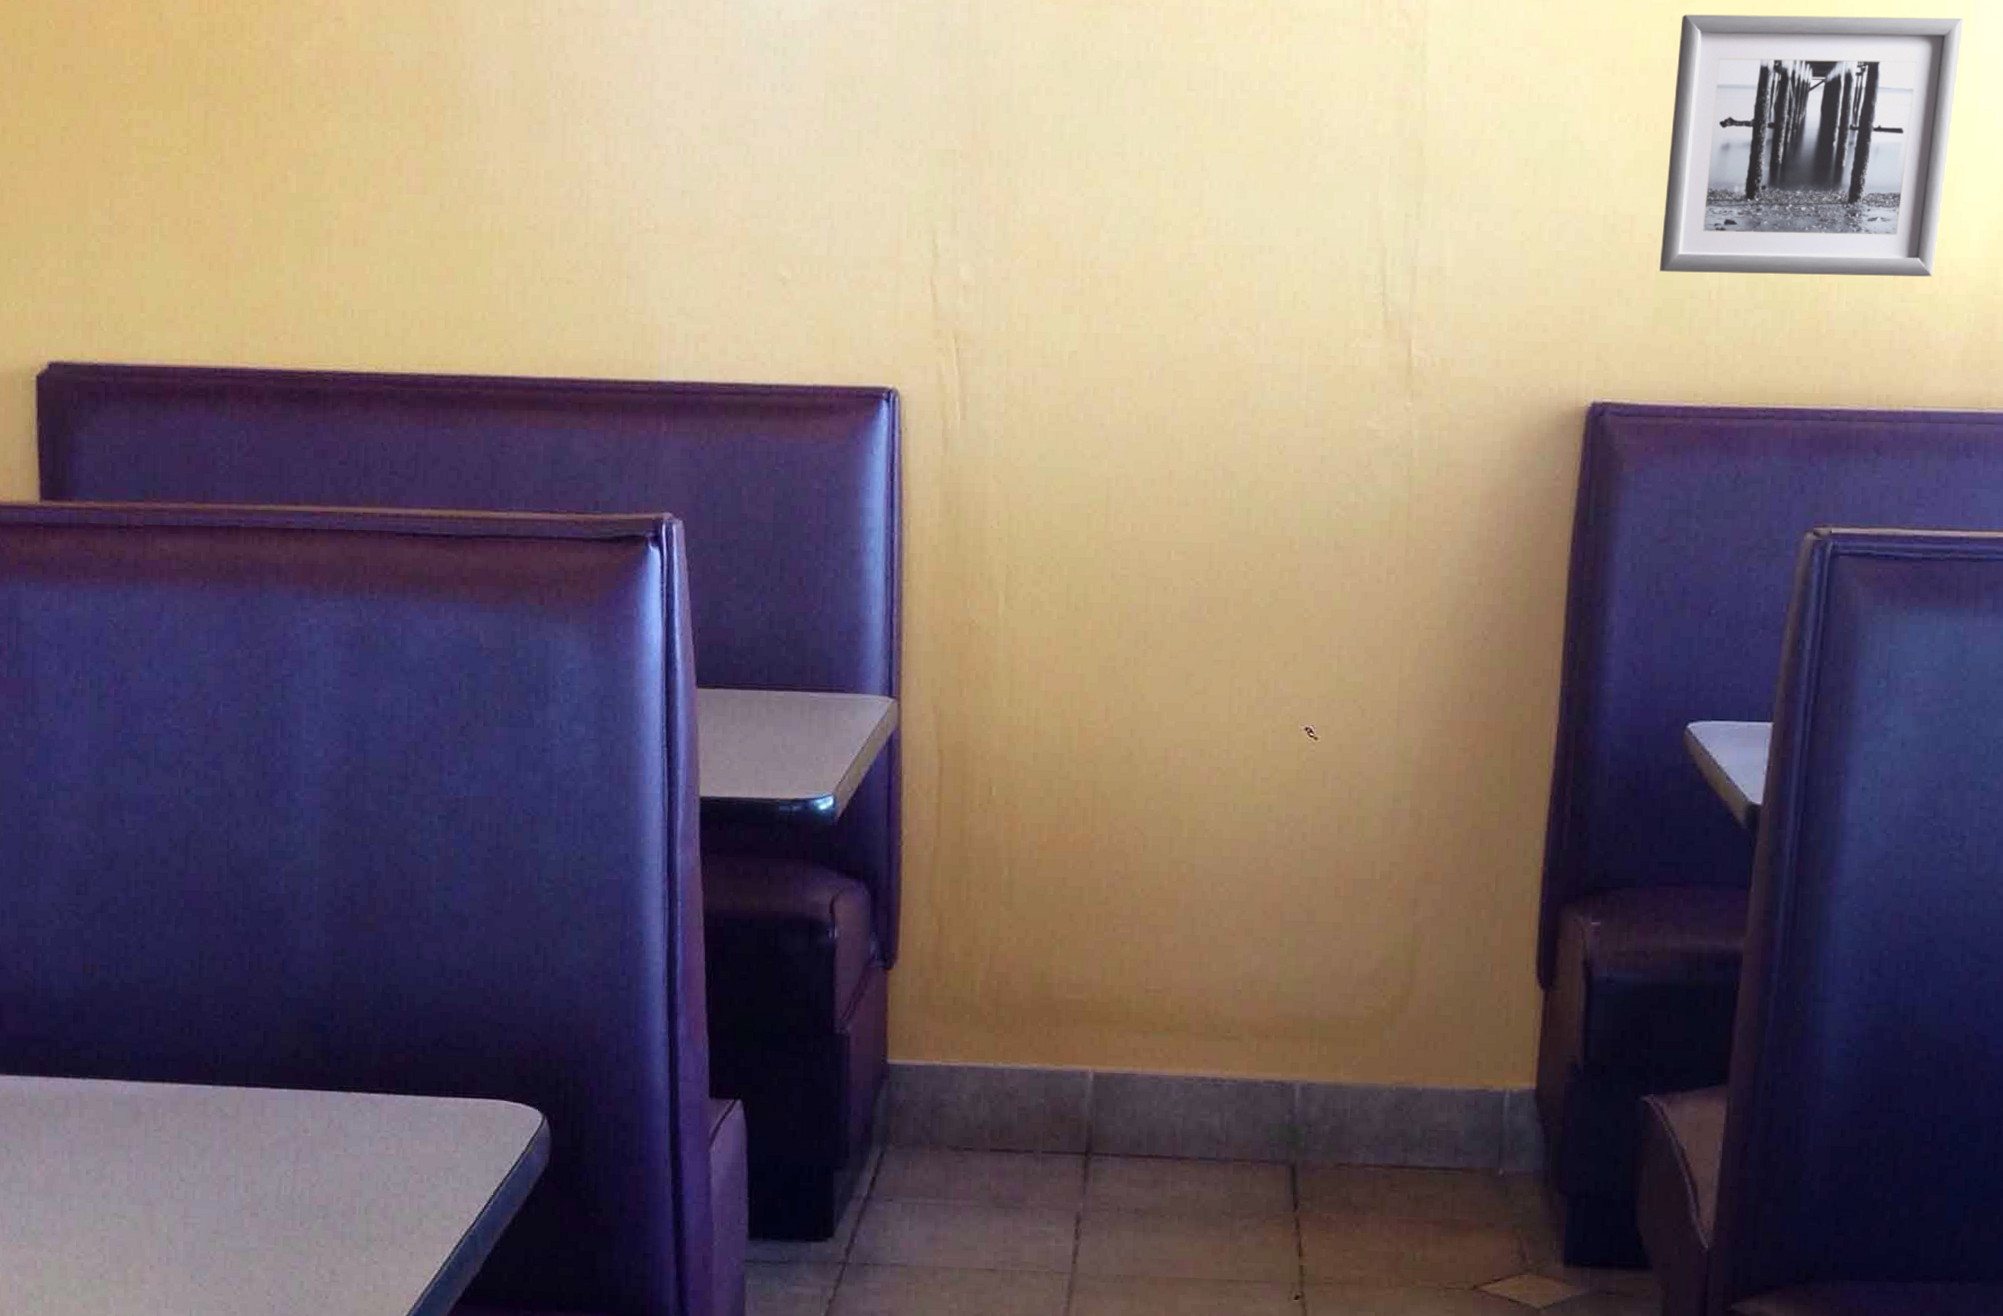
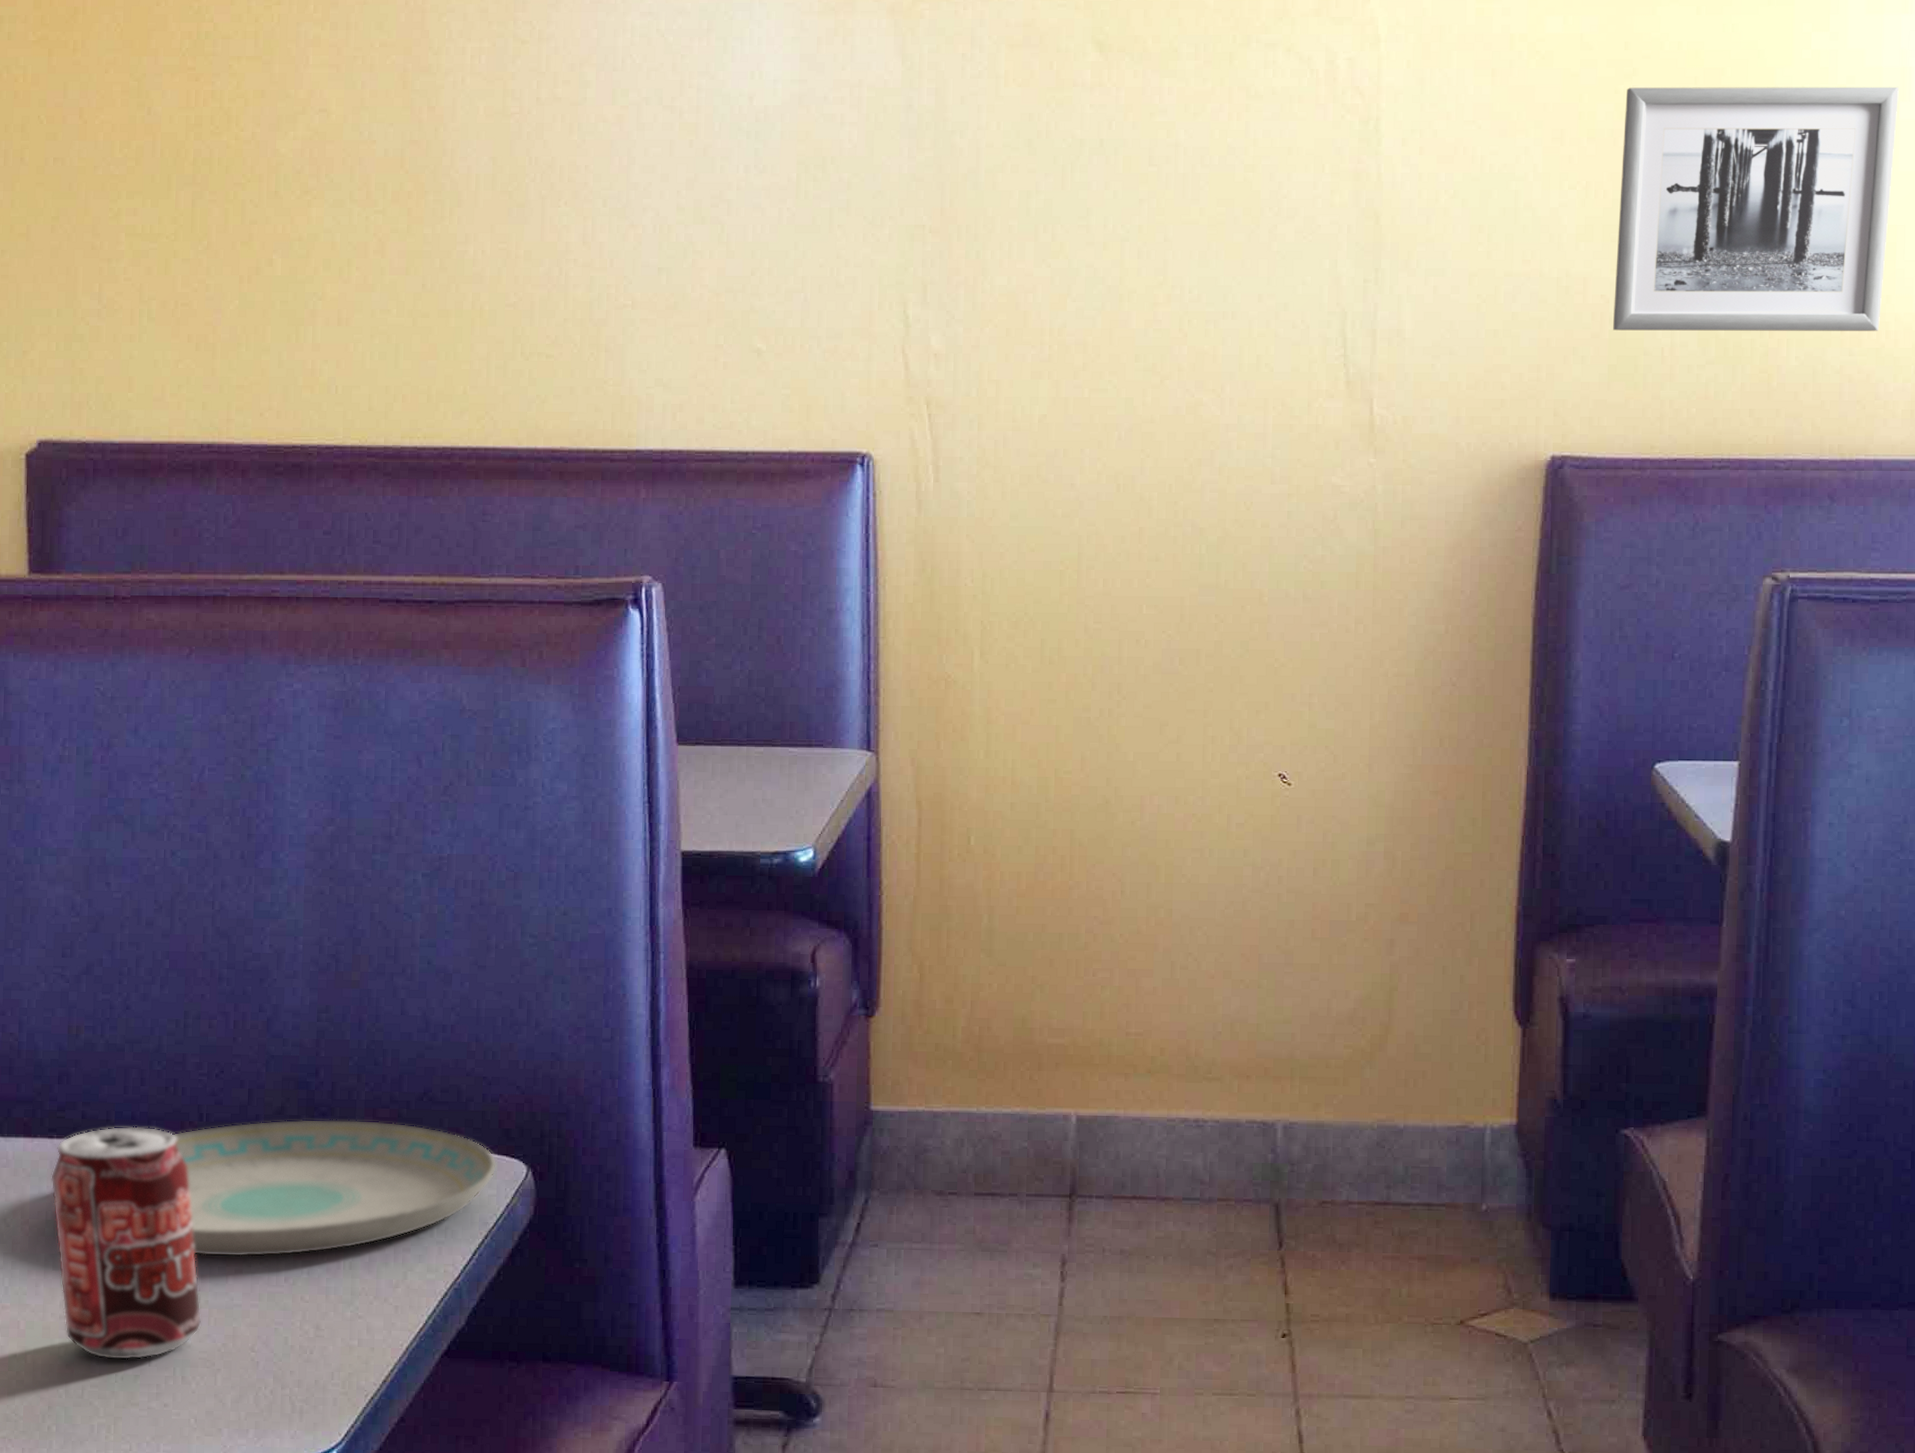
beverage can: none [66,1066,218,1302] -> present [51,1126,202,1361]
plate: none [188,1062,513,1201] -> present [172,1119,497,1257]

